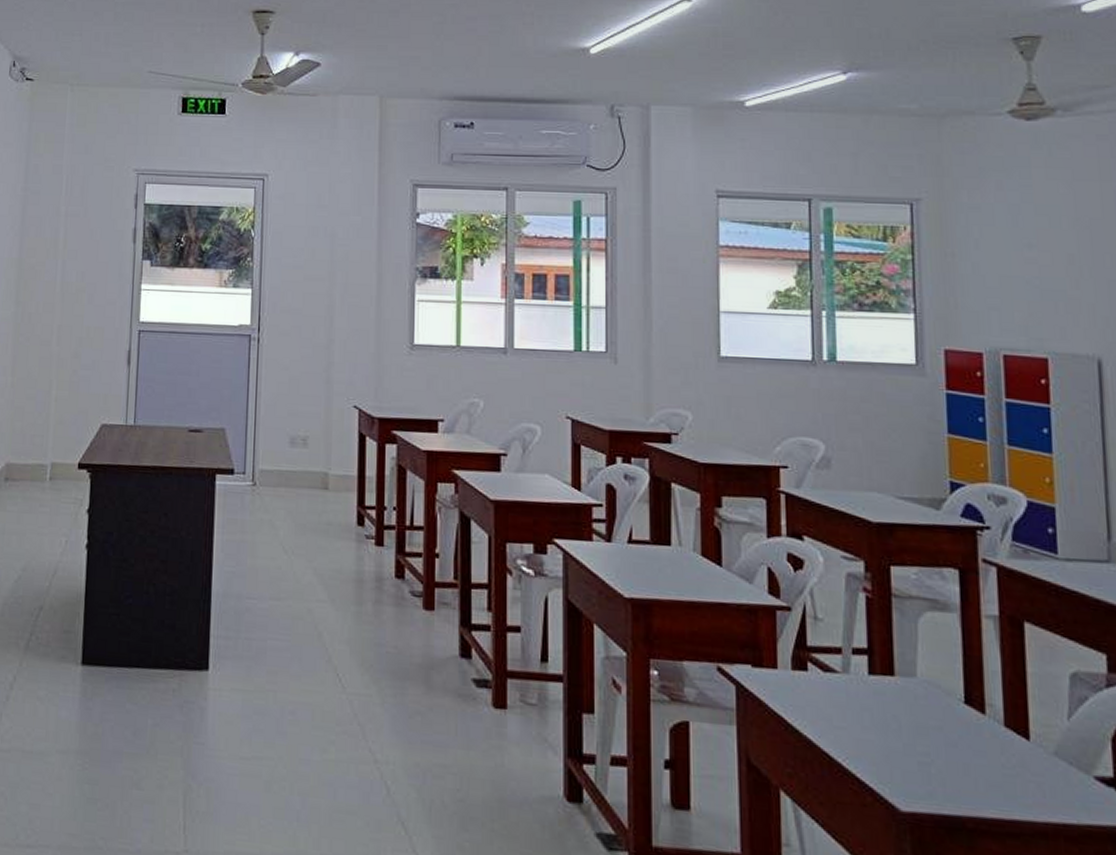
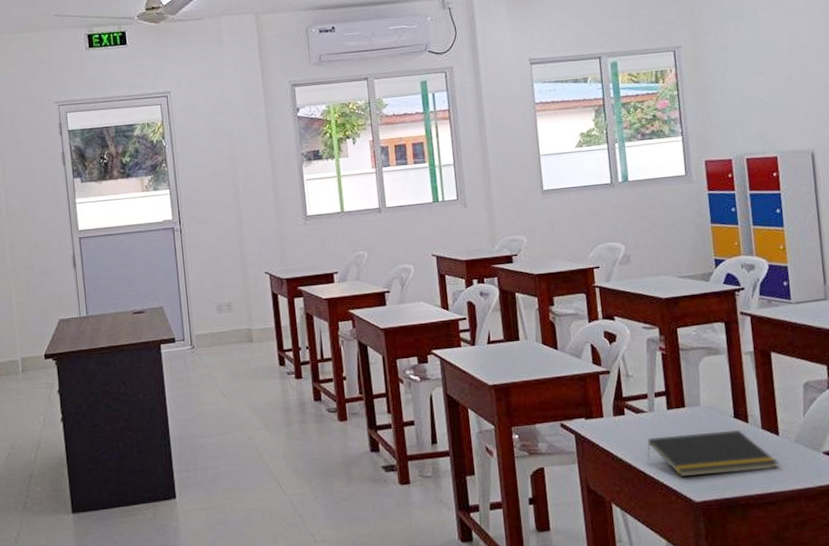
notepad: none [835,709,1027,786] -> present [647,430,779,478]

